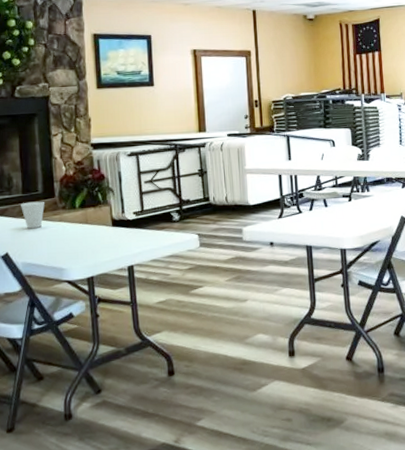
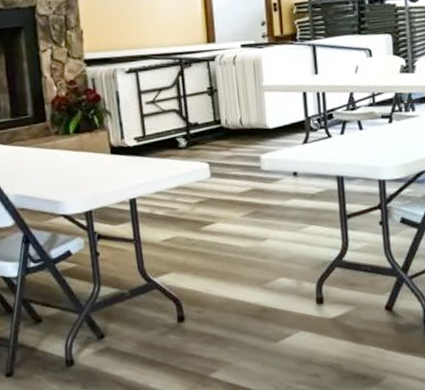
cup: present [21,201,44,228] -> none [10,126,36,157]

